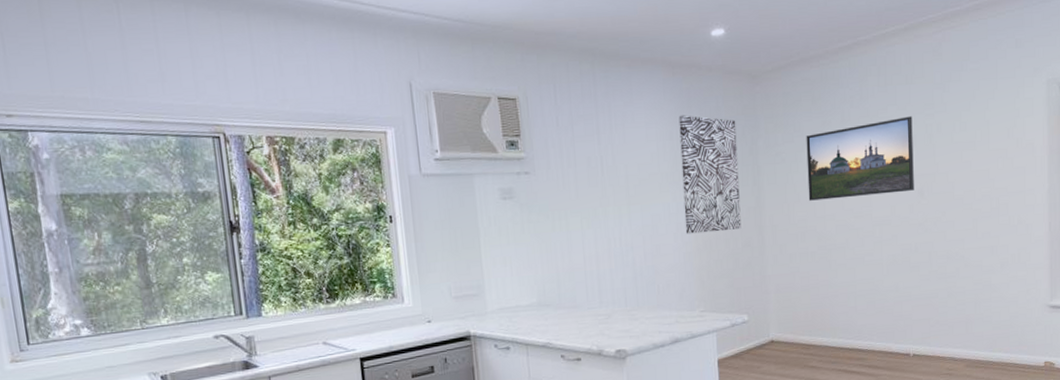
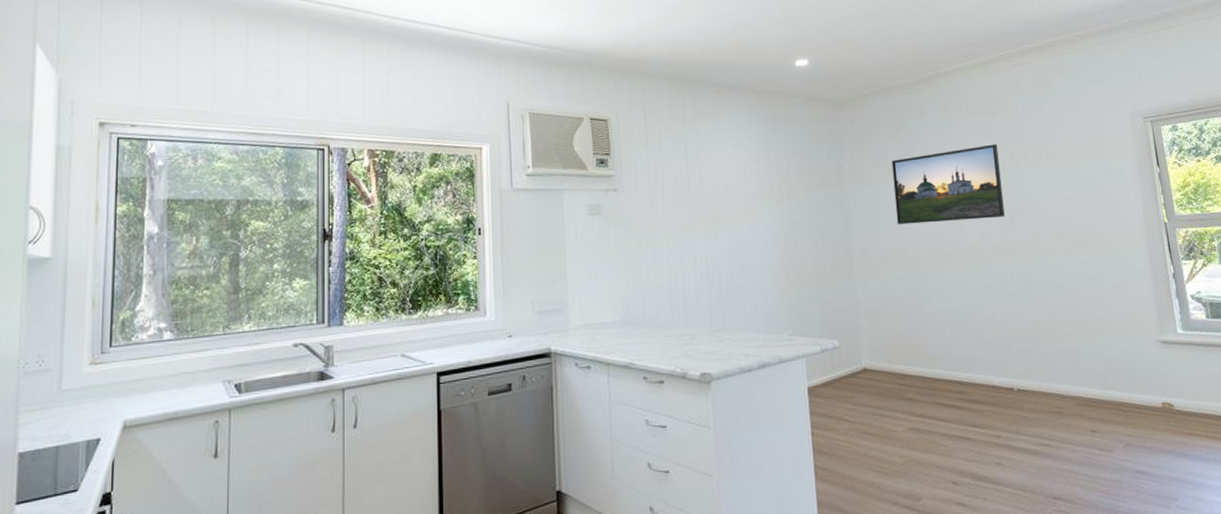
wall art: present [678,115,742,234] -> none [765,138,829,255]

